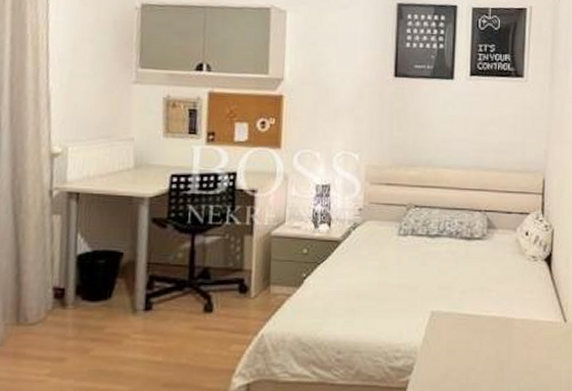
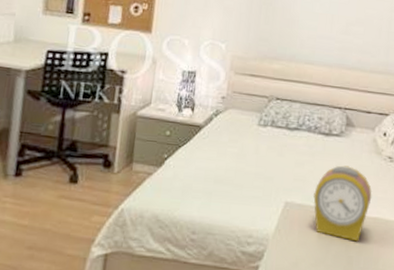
alarm clock: none [460,269,519,346] -> present [313,165,372,242]

